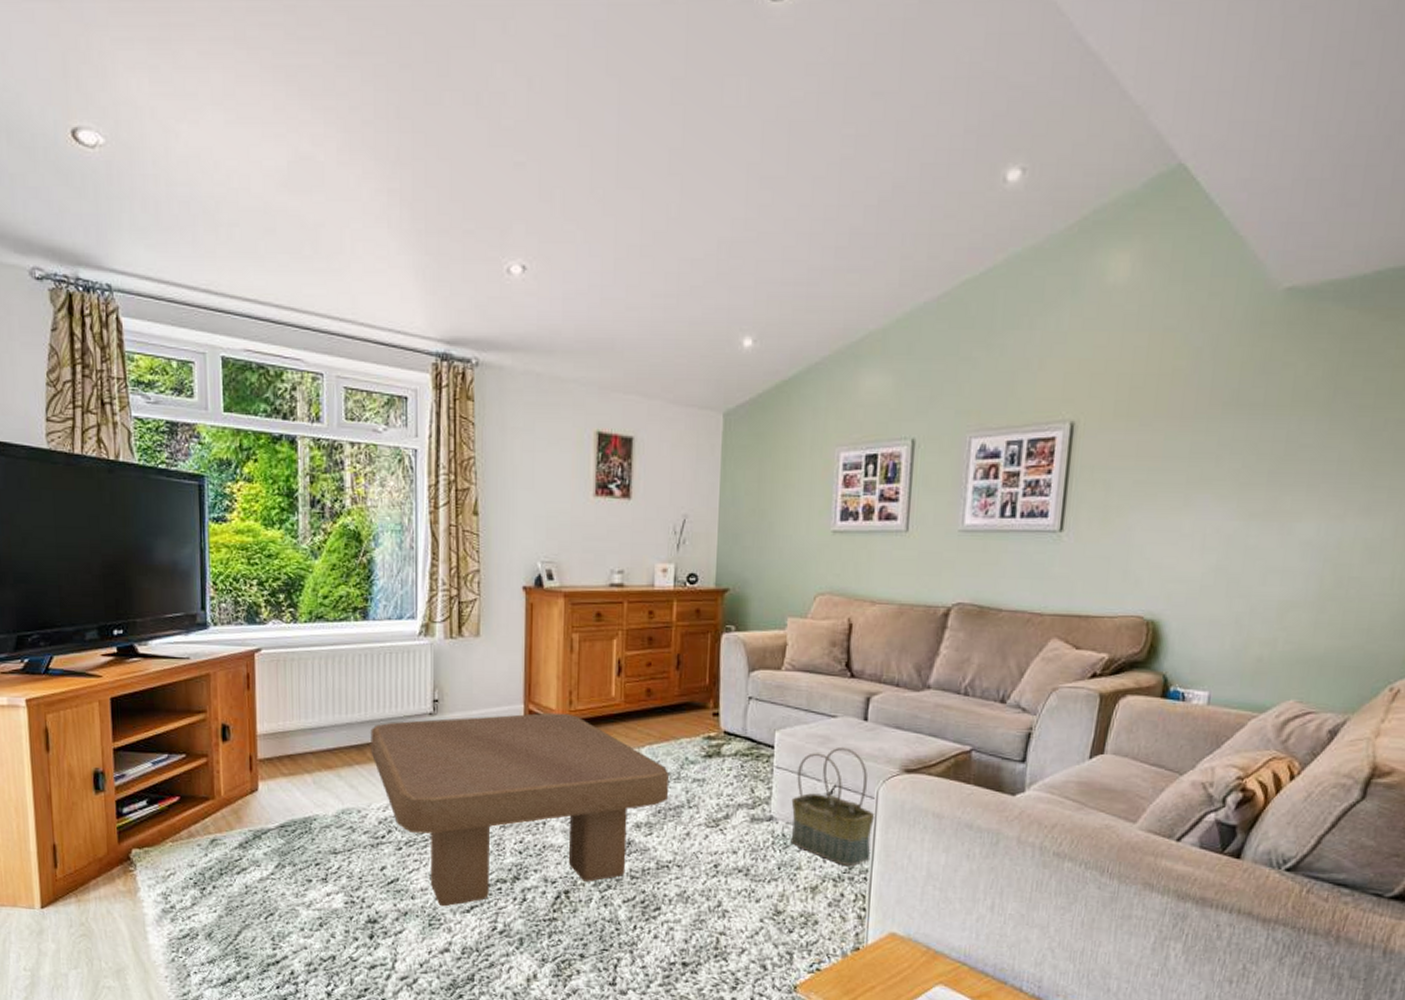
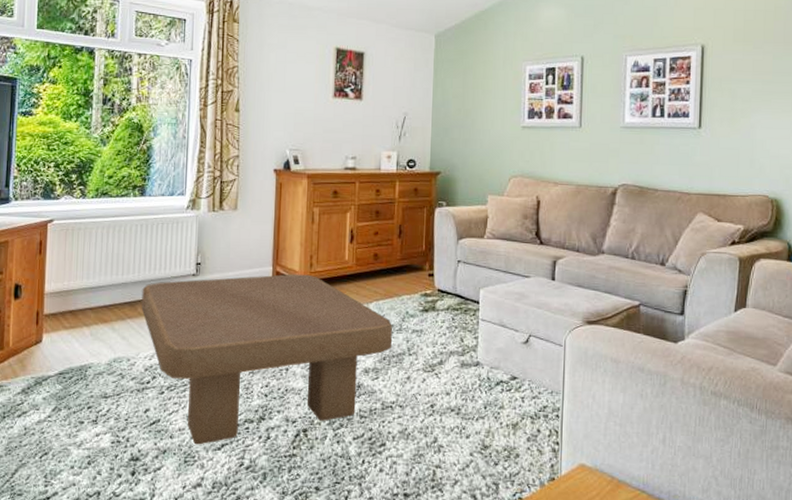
basket: present [790,746,875,867] -> none [494,302,564,406]

